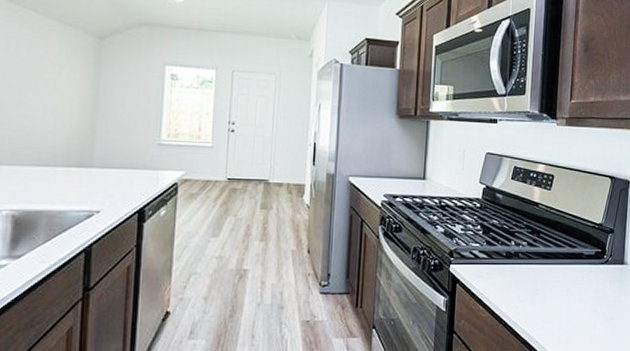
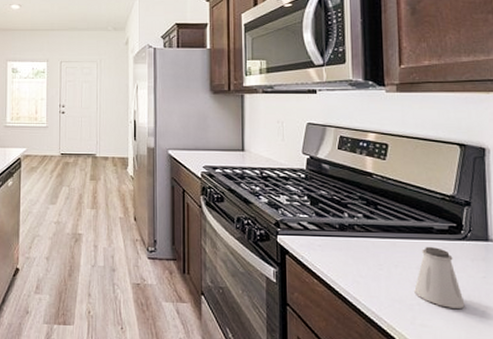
saltshaker: none [563,271,601,325] -> present [414,247,465,308]

